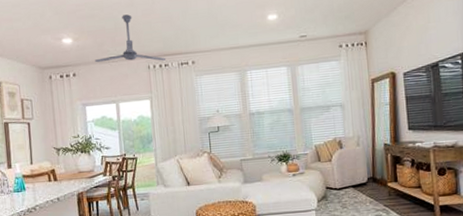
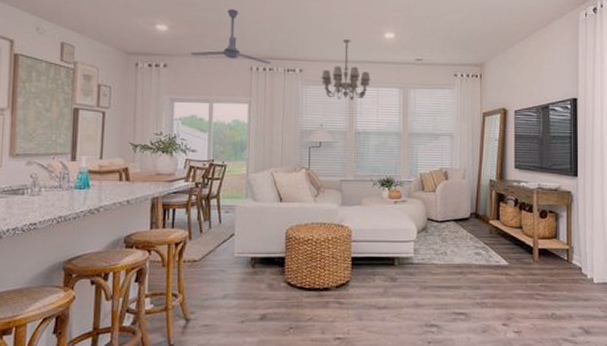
chandelier: none [212,27,259,85] -> present [321,39,371,100]

